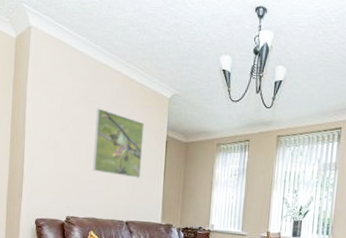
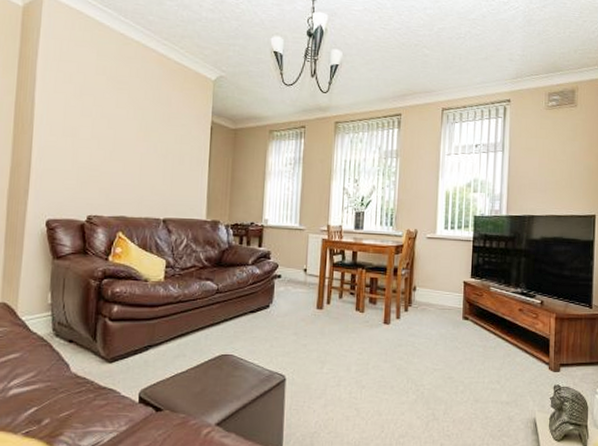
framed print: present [93,108,144,178] -> none [122,89,185,169]

